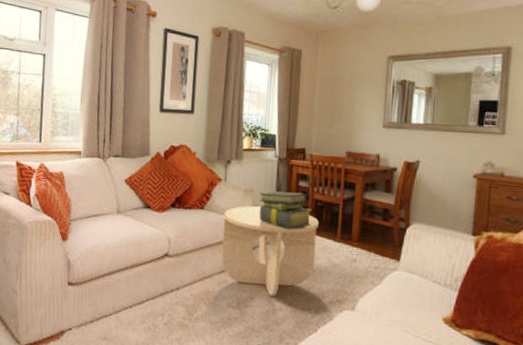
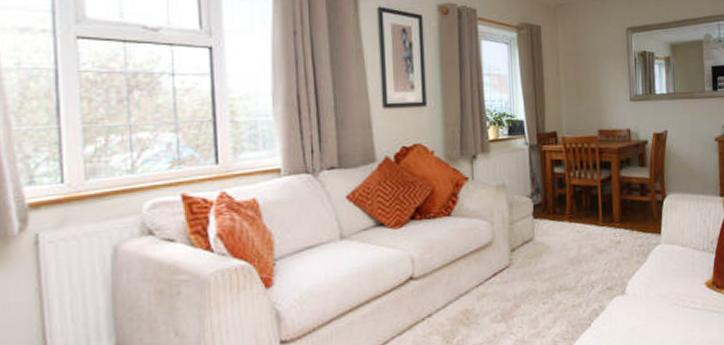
side table: present [221,205,319,296] -> none [475,201,580,299]
stack of books: present [259,191,312,229] -> none [513,180,572,221]

